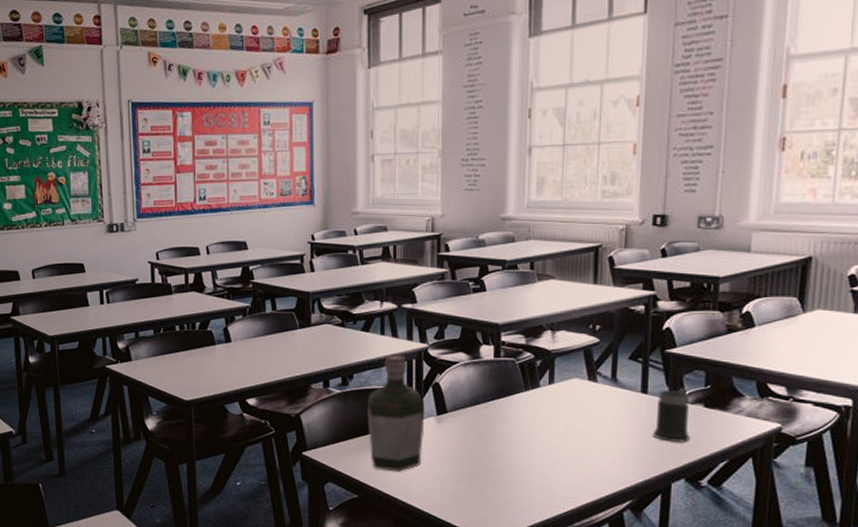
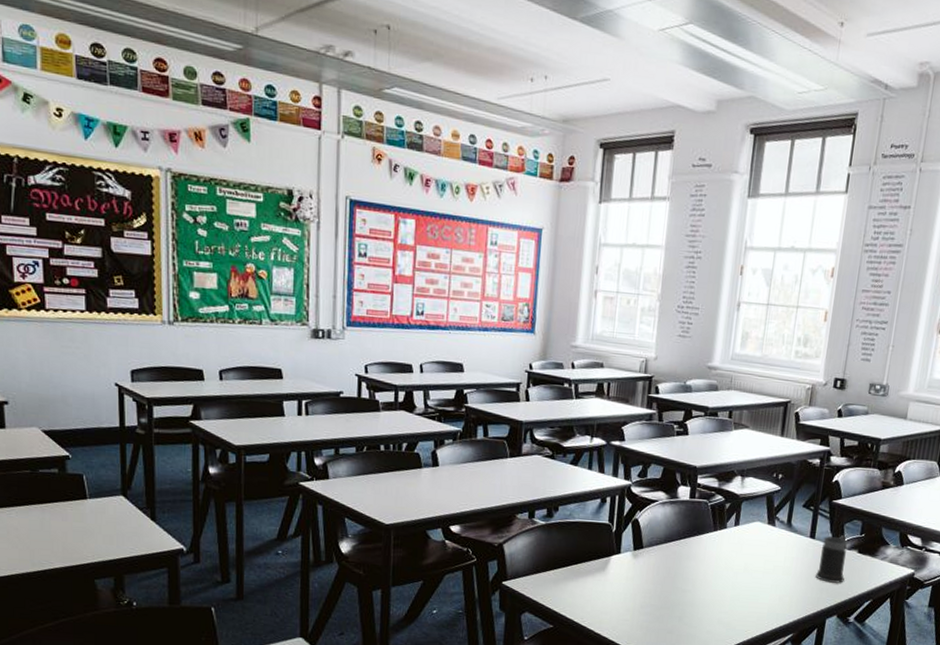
bottle: present [367,355,425,472] -> none [568,490,624,604]

